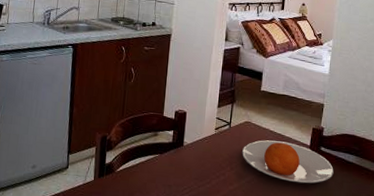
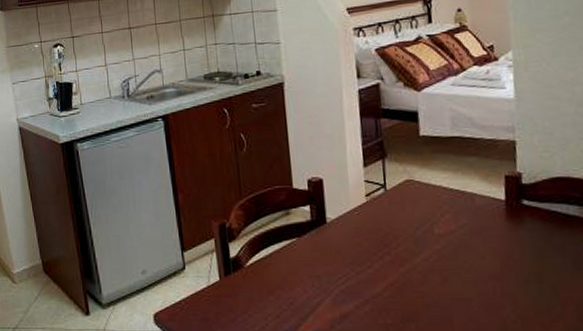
plate: present [241,140,334,184] -> none [407,199,549,253]

